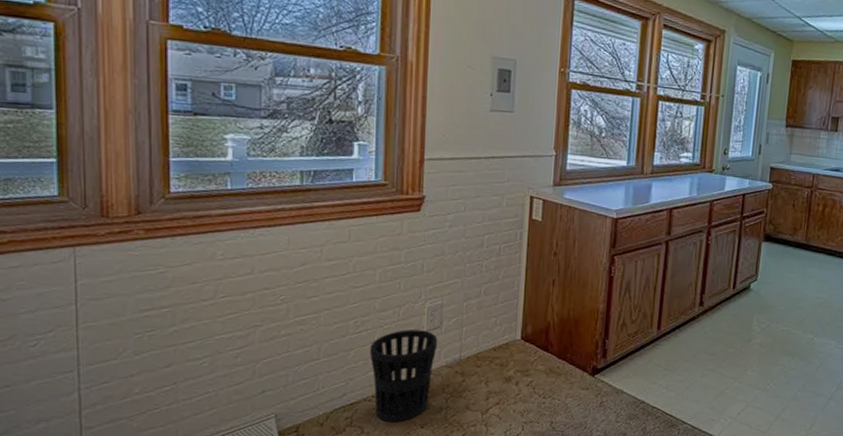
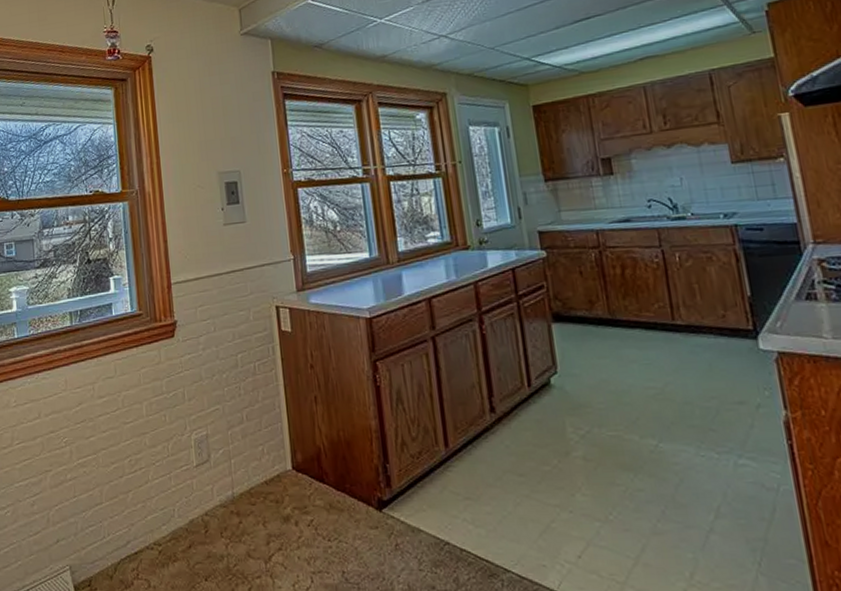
wastebasket: present [370,330,438,423] -> none [146,465,209,574]

